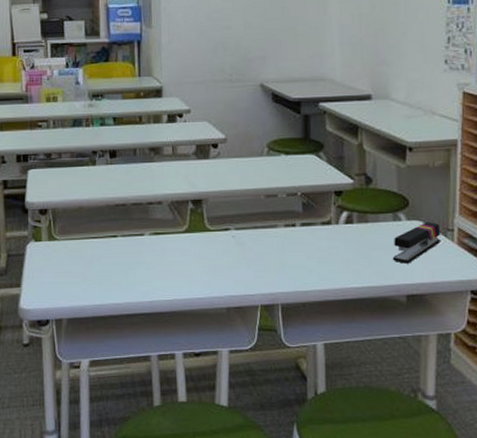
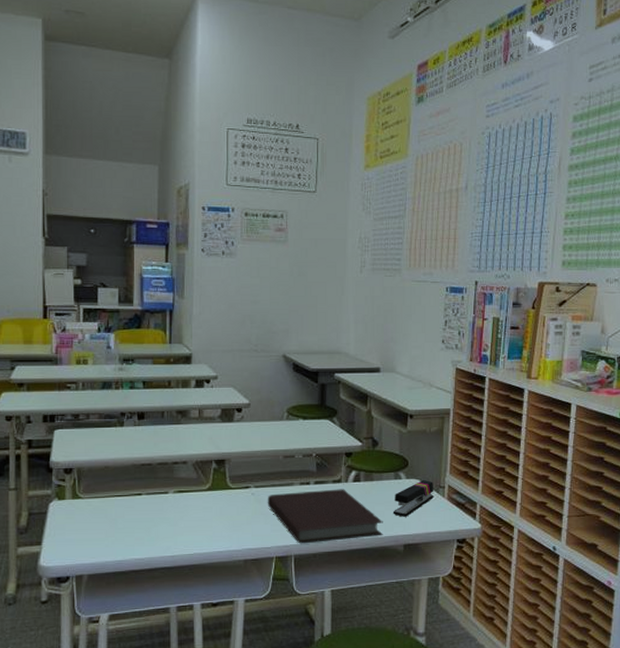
notebook: none [249,231,382,292] -> present [267,489,383,544]

